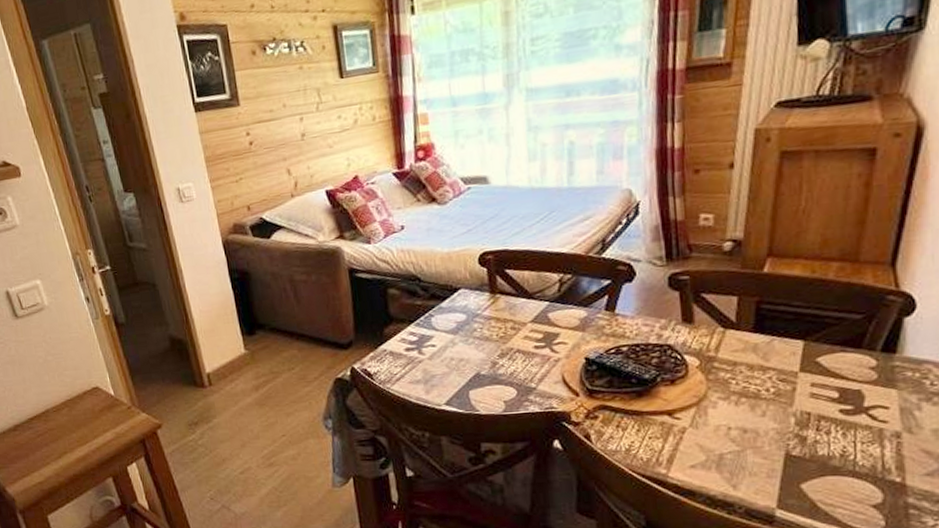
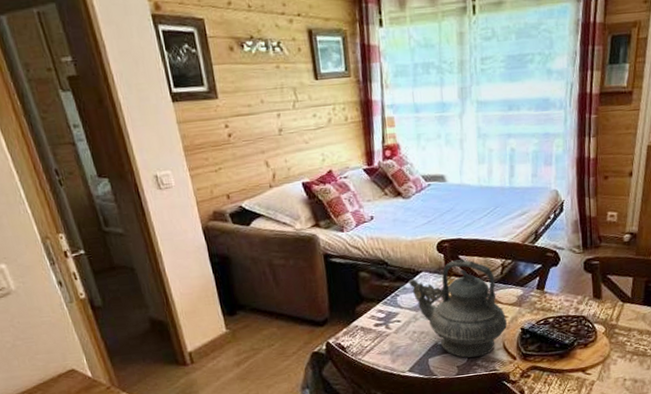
teapot: none [445,273,567,392] -> present [409,258,507,358]

